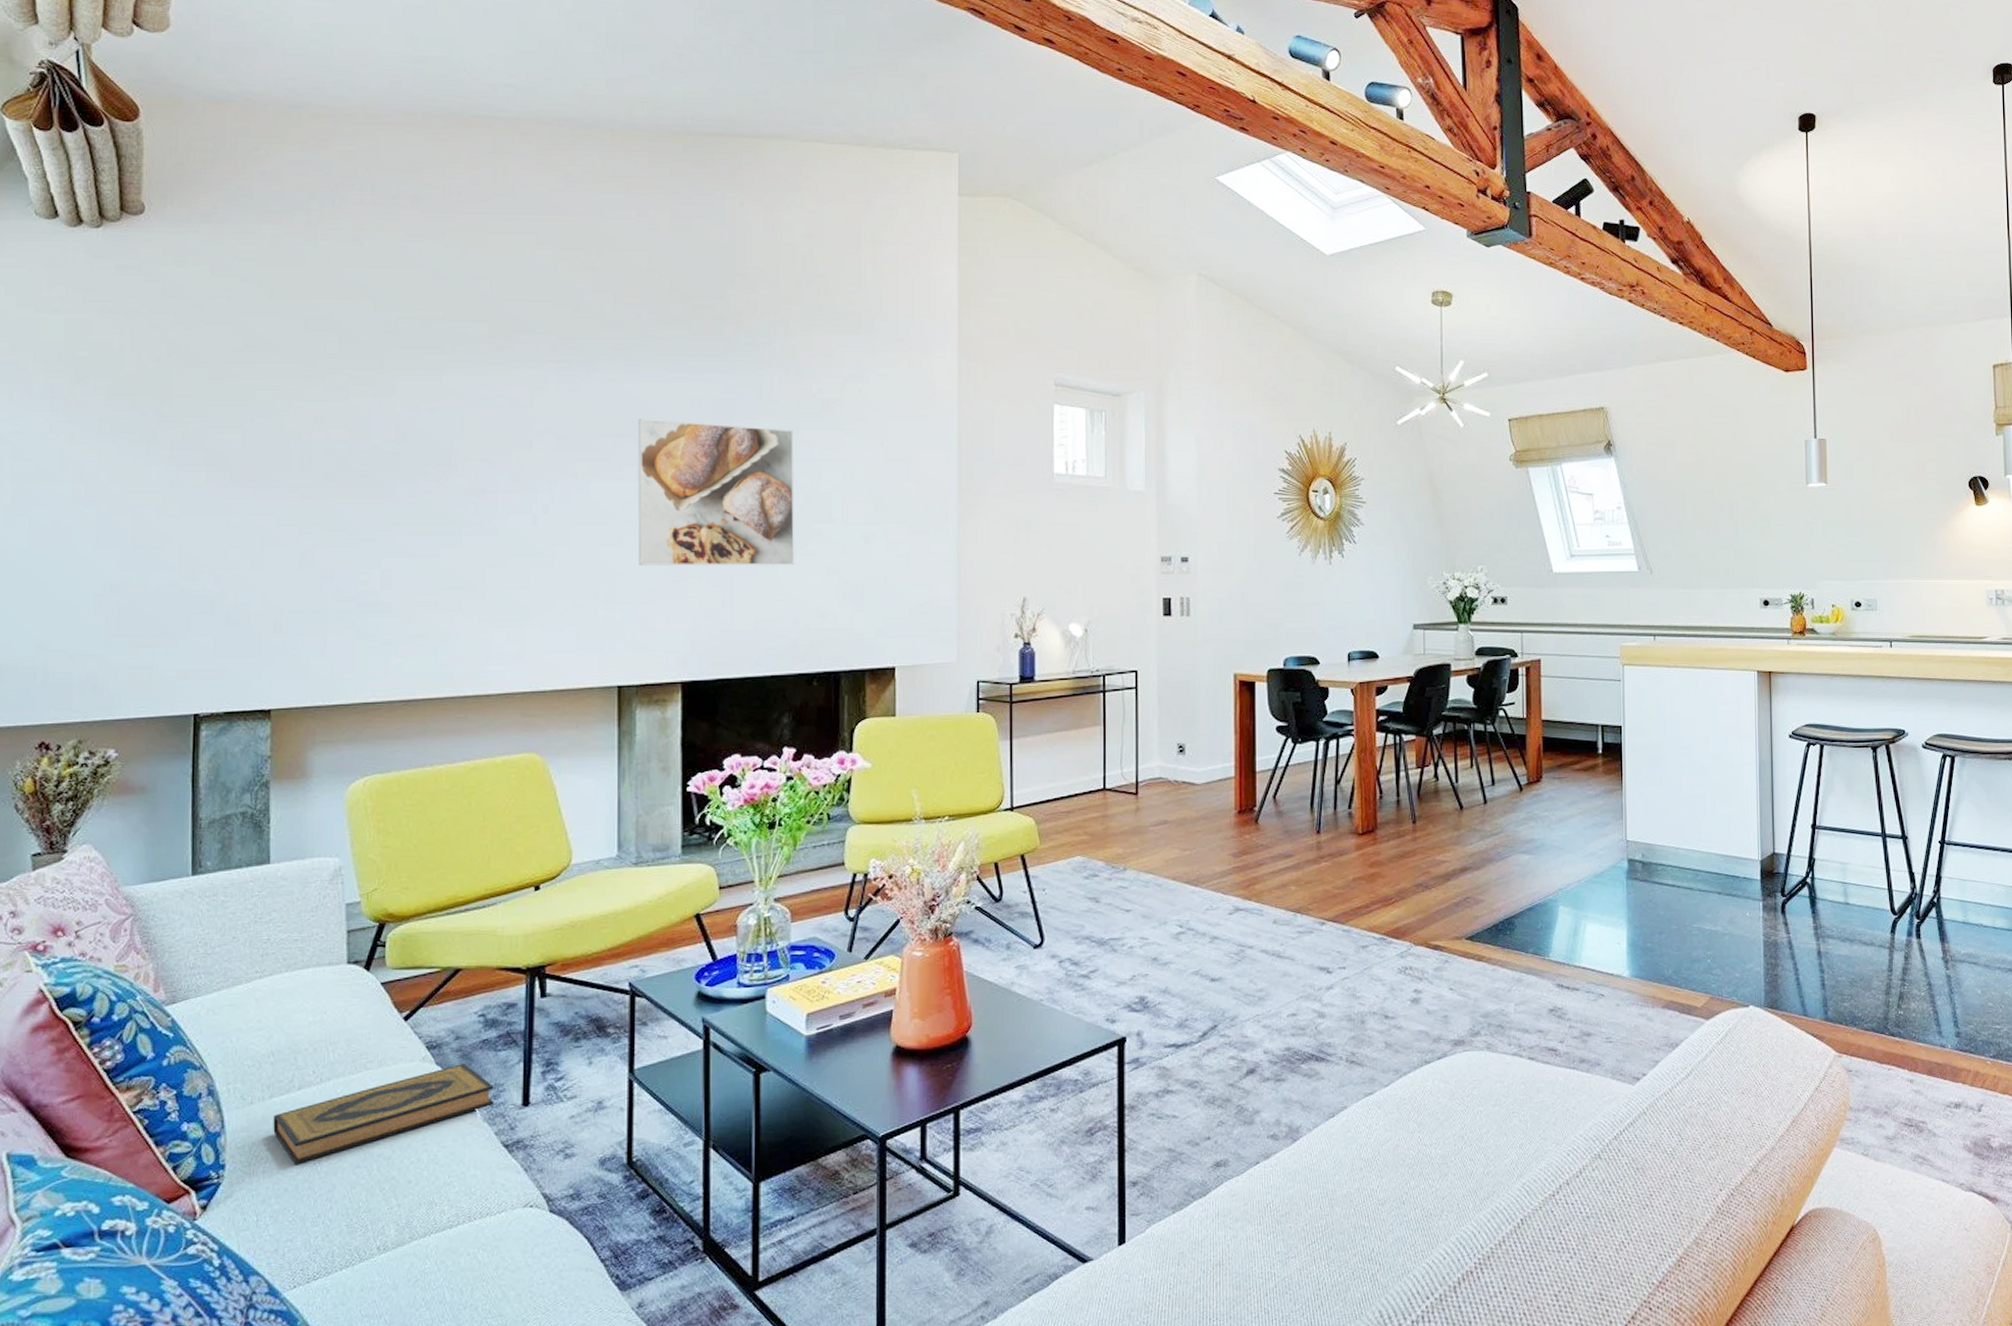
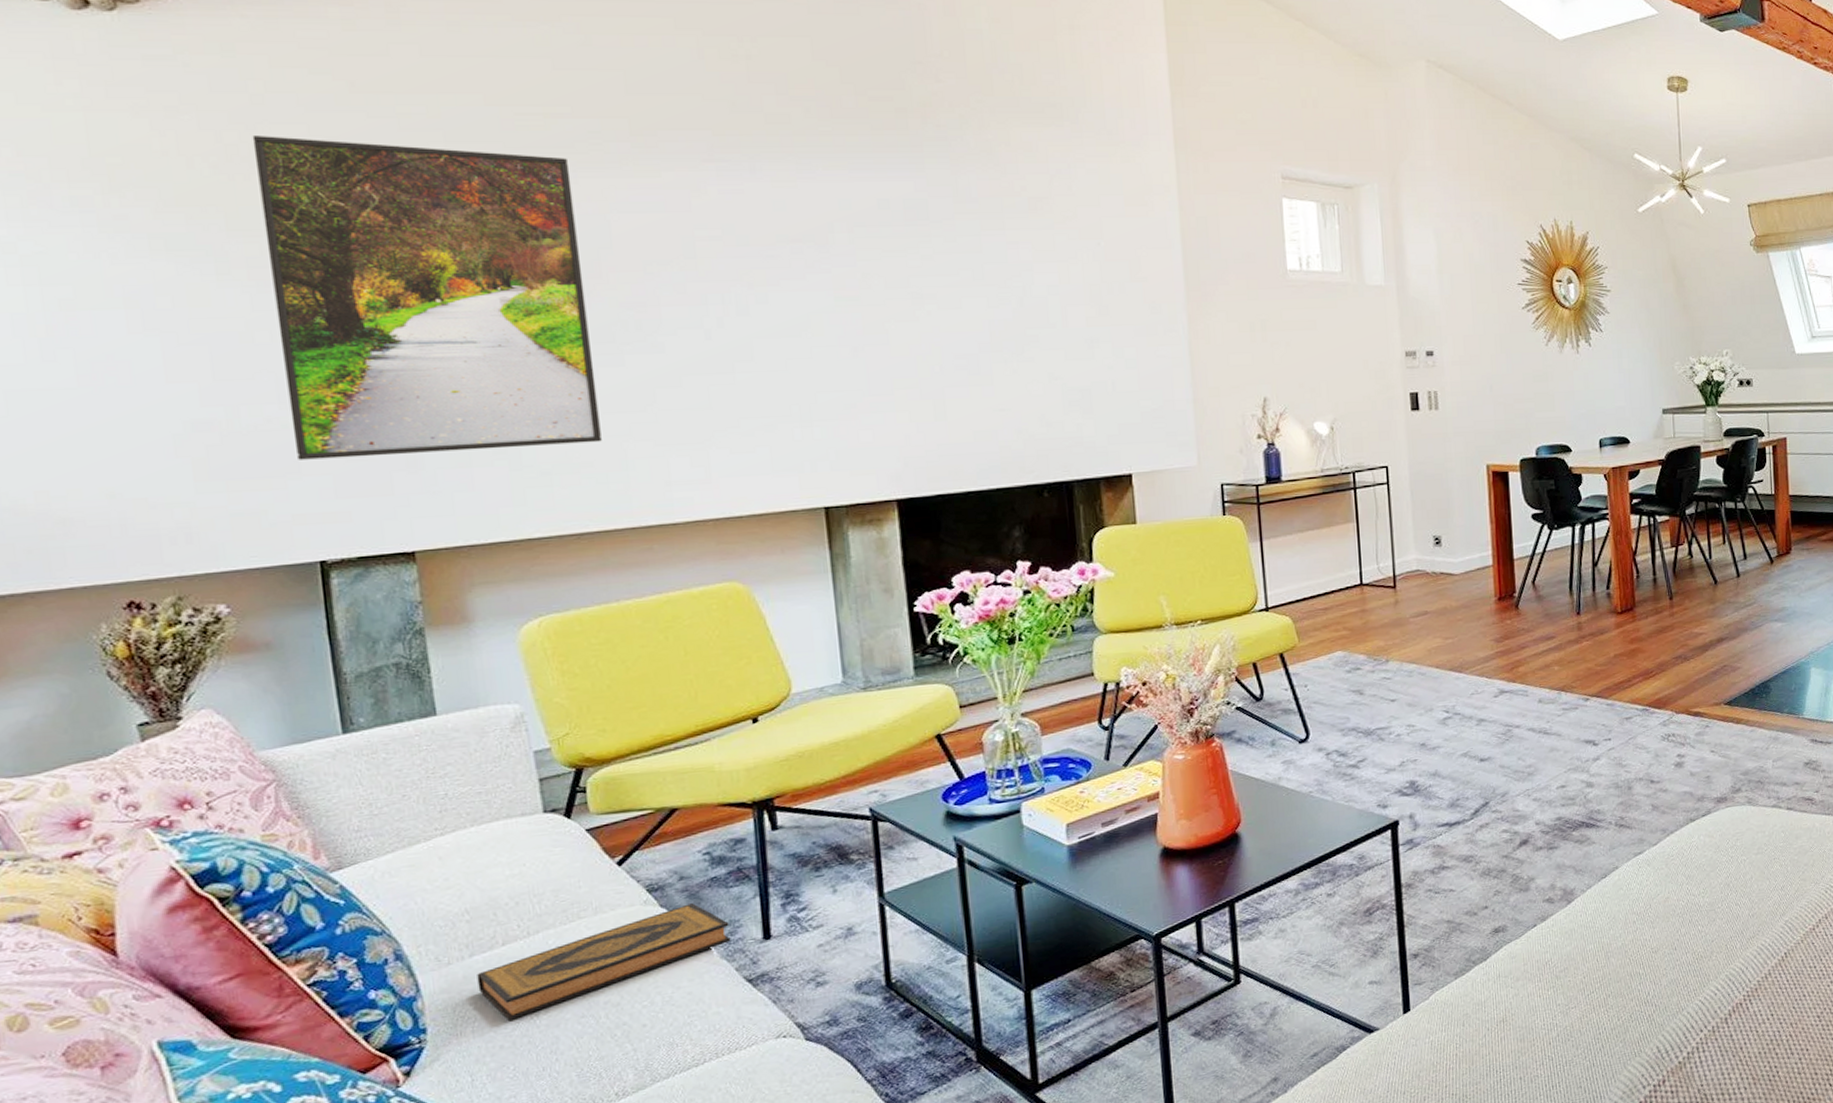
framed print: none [187,335,437,622] -> present [252,136,602,460]
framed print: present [637,419,795,566] -> none [817,222,1013,380]

